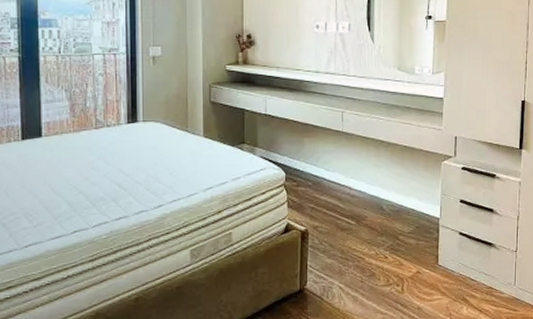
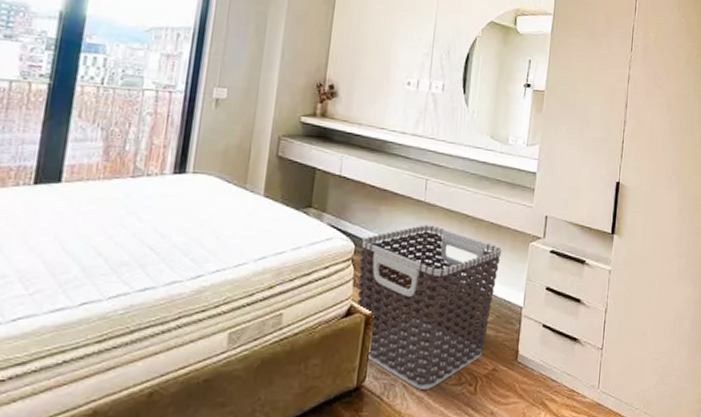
clothes hamper: none [290,152,416,291] -> present [357,225,502,391]

